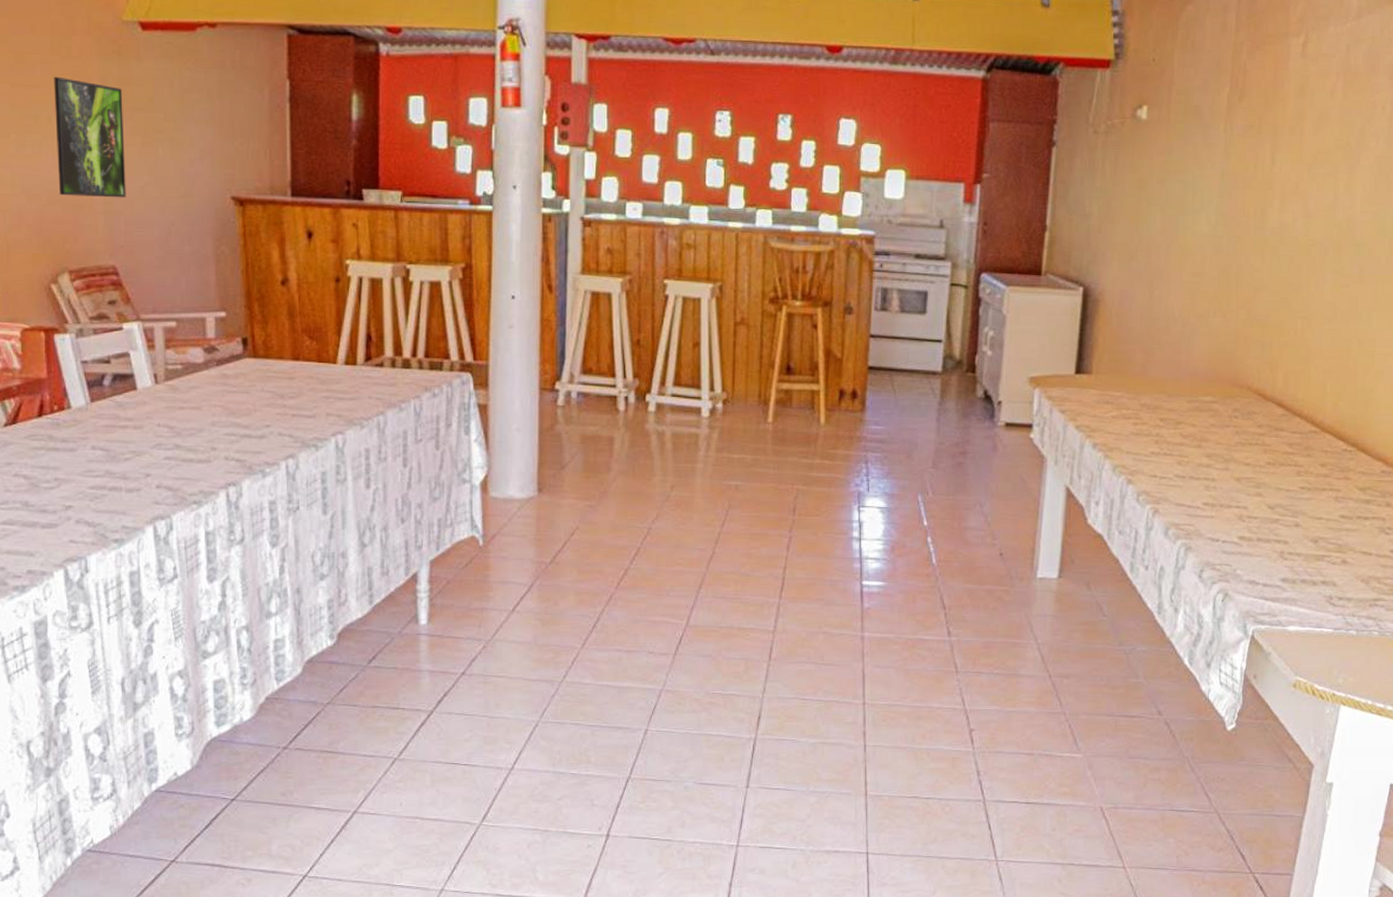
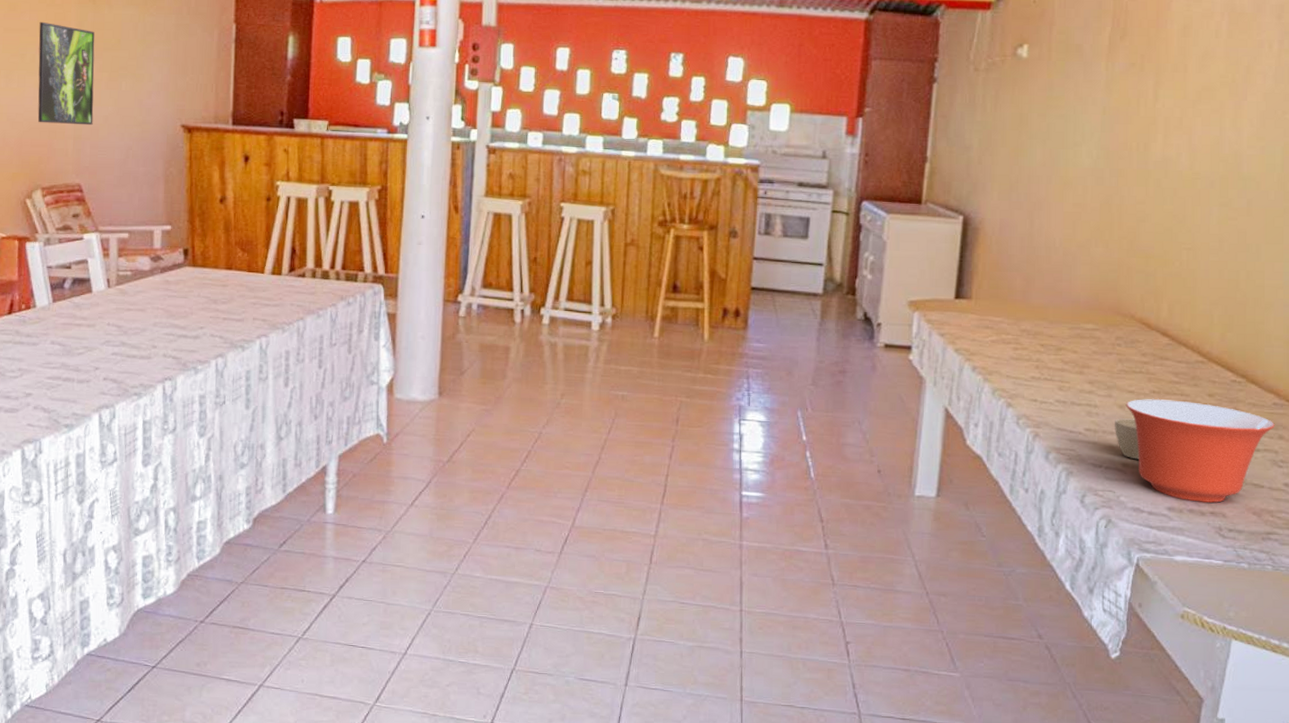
cup: none [1232,491,1256,532] -> present [1115,418,1140,460]
mixing bowl: none [1242,471,1383,572] -> present [1125,399,1275,503]

